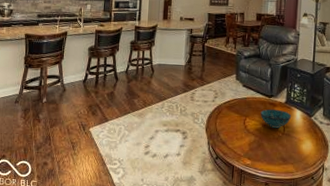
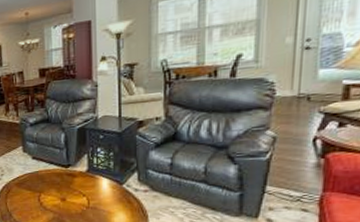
decorative bowl: present [260,109,292,128] -> none [57,180,97,202]

